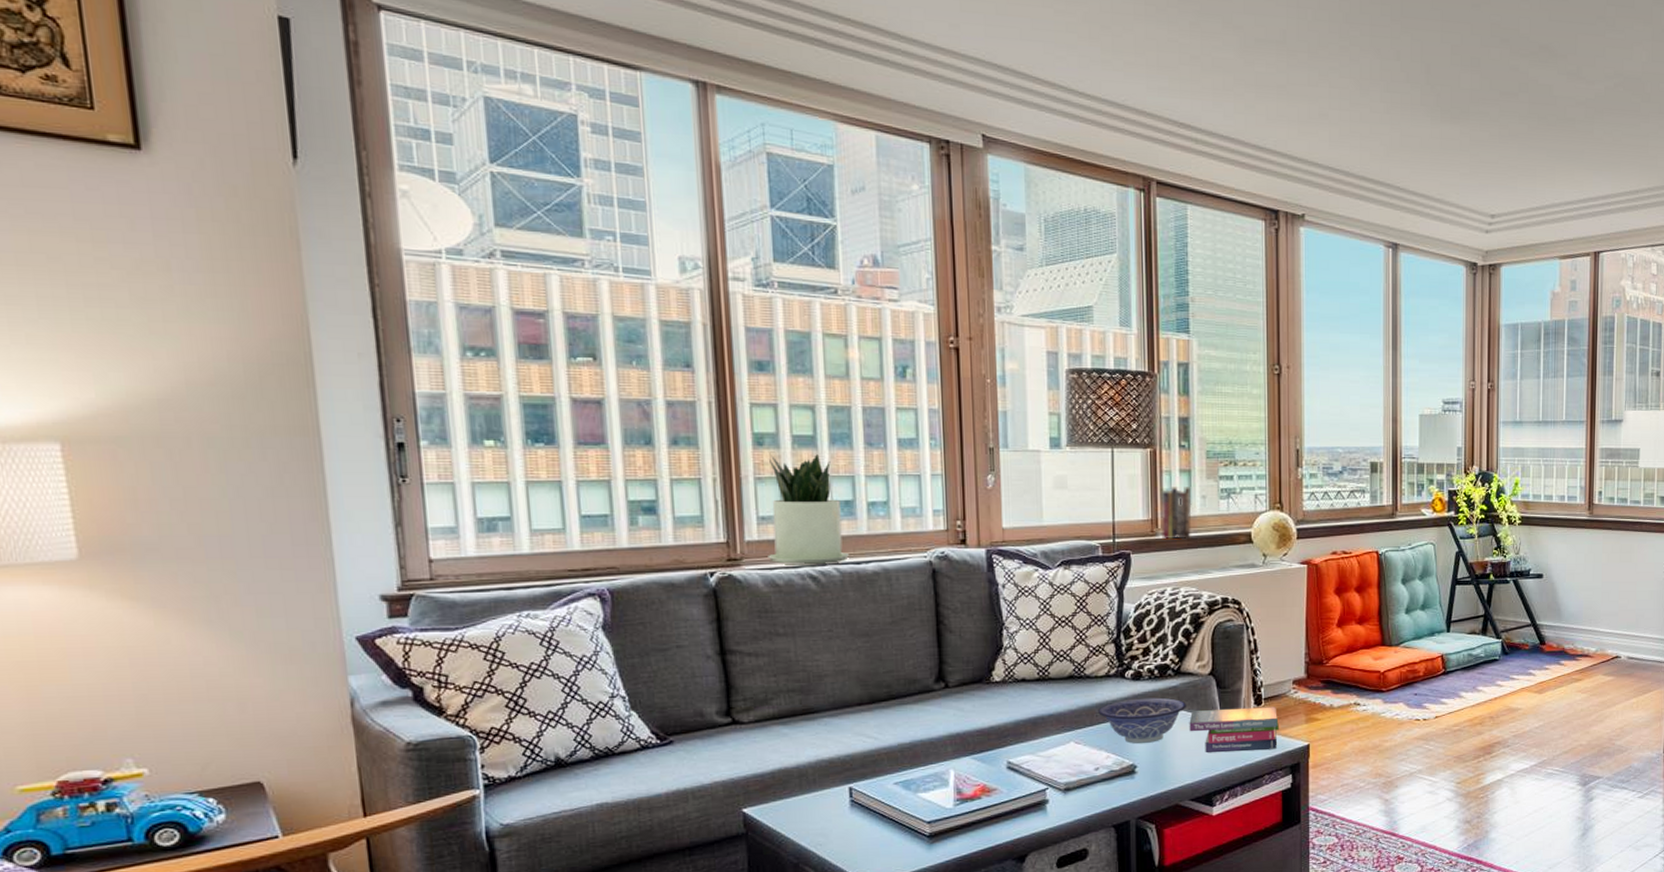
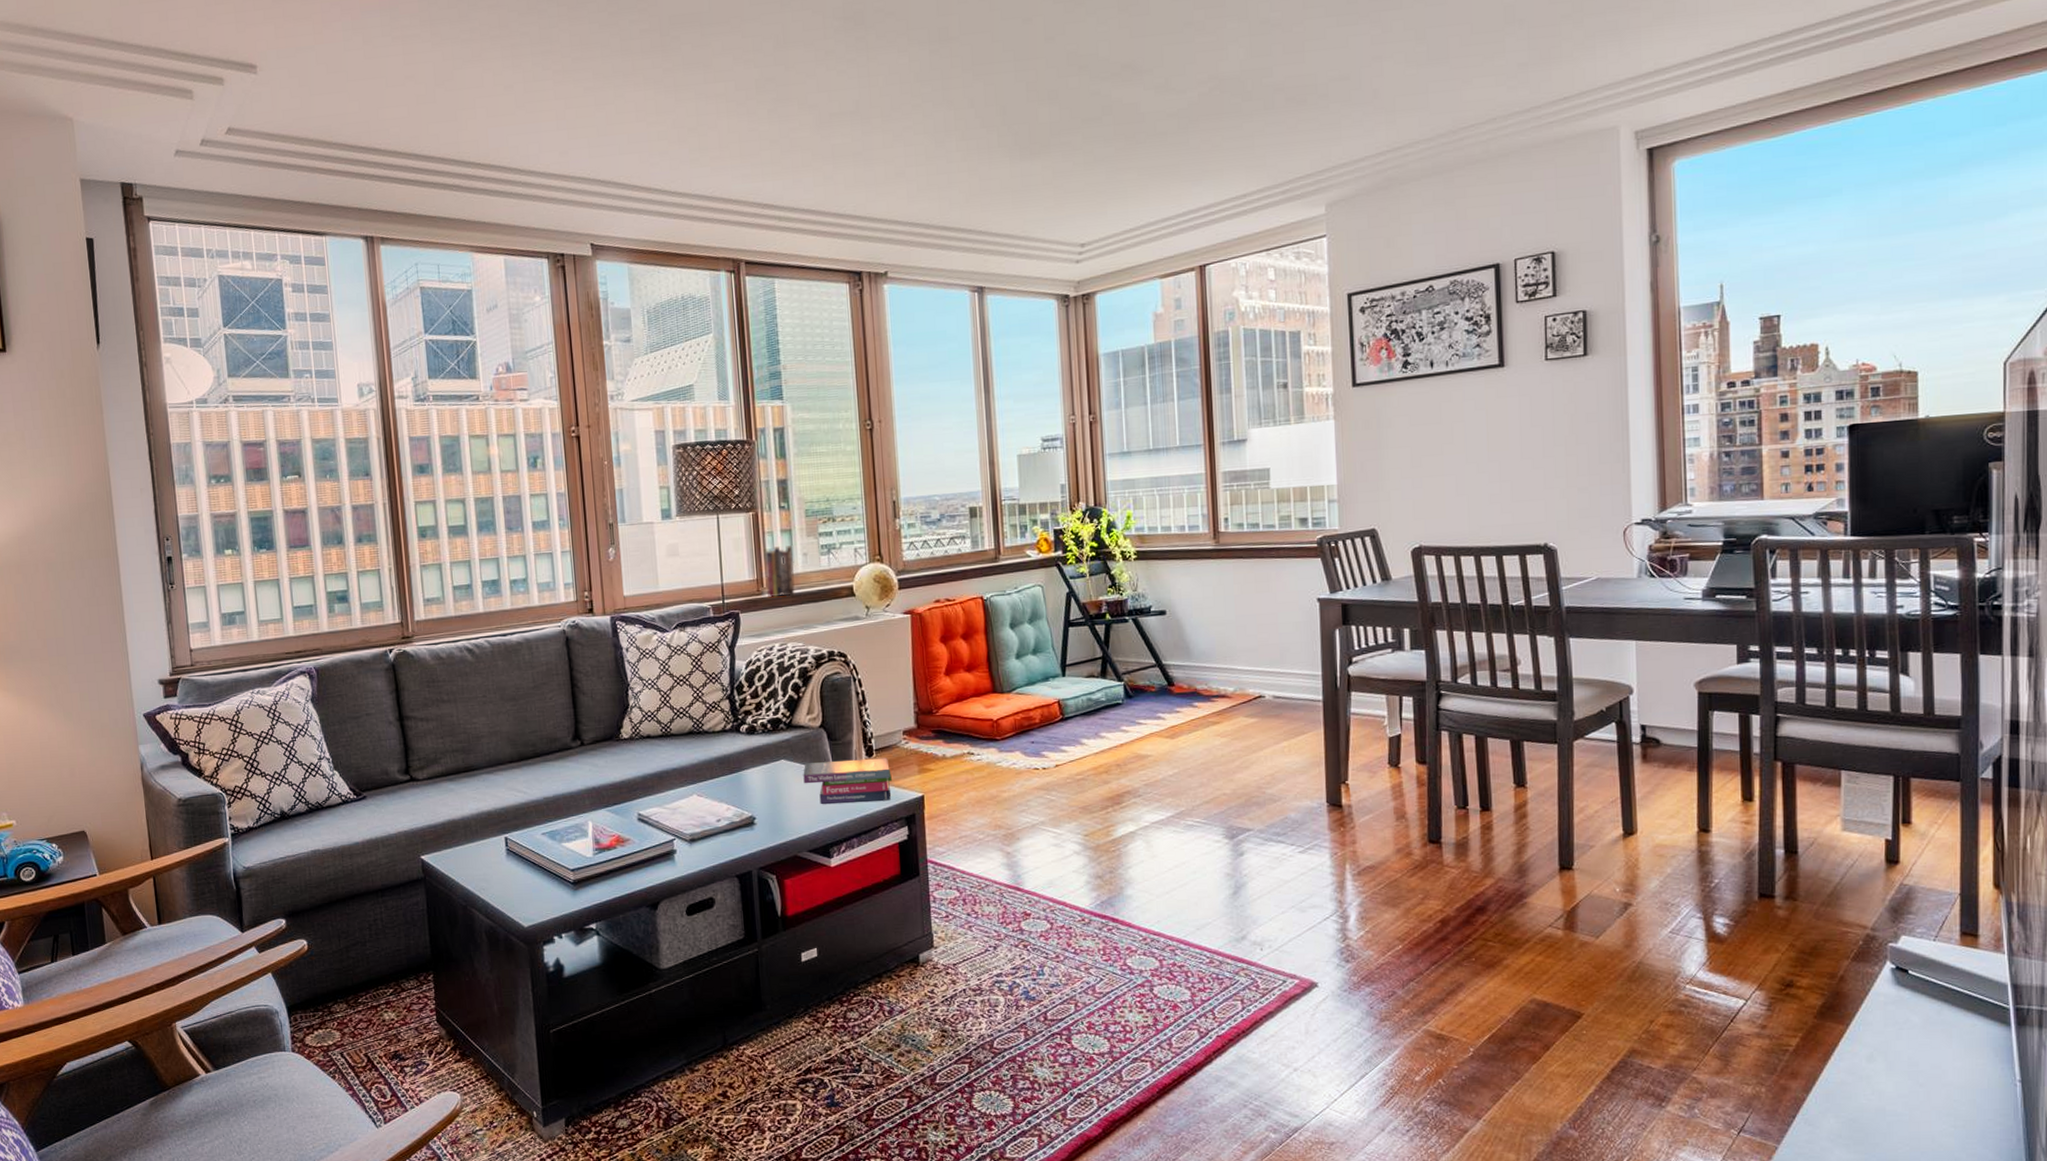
planter: present [768,454,850,565] -> none [431,541,498,640]
decorative bowl: present [1098,697,1186,744] -> none [717,750,800,797]

